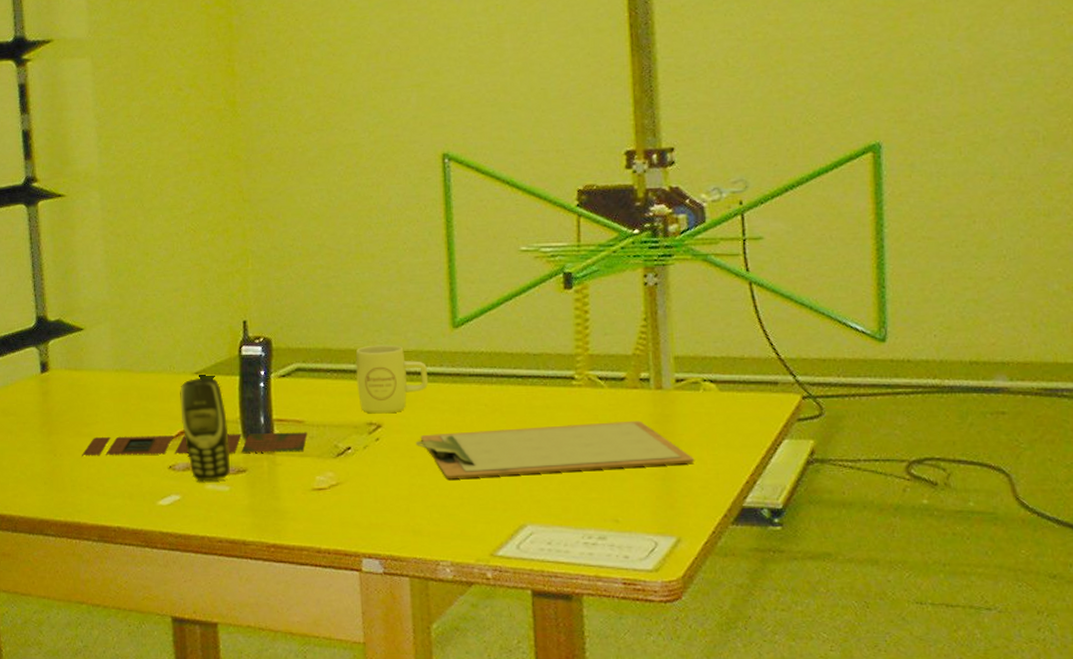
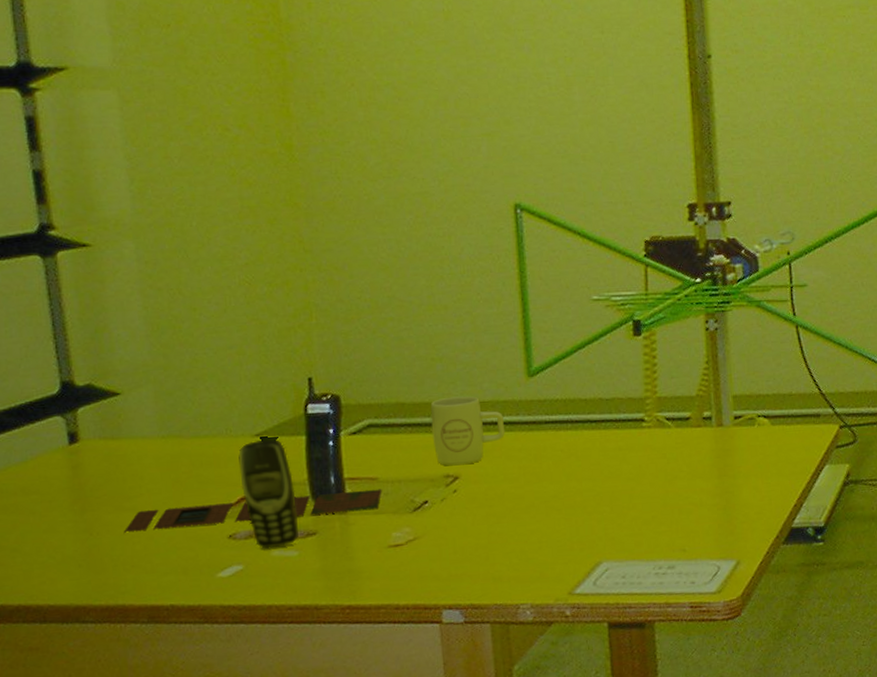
clipboard: present [415,420,695,480] -> none [493,456,752,525]

